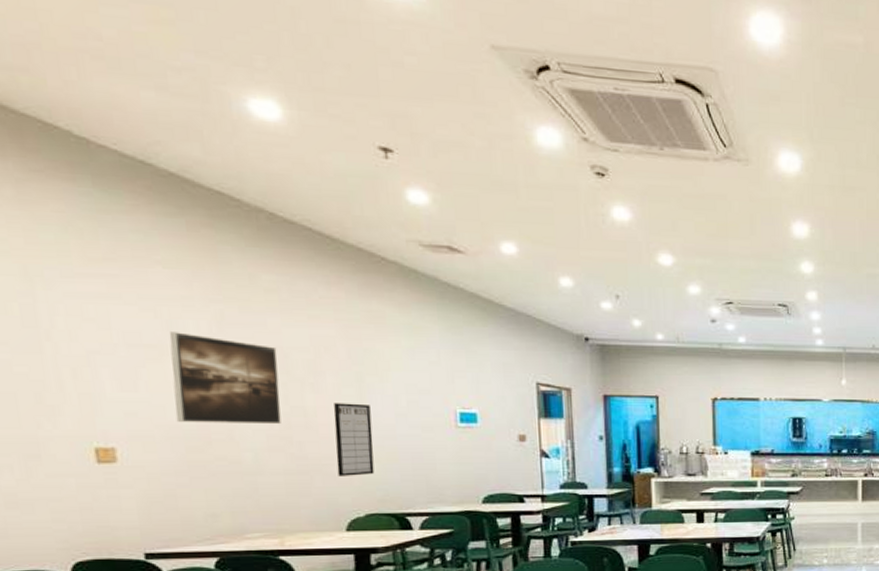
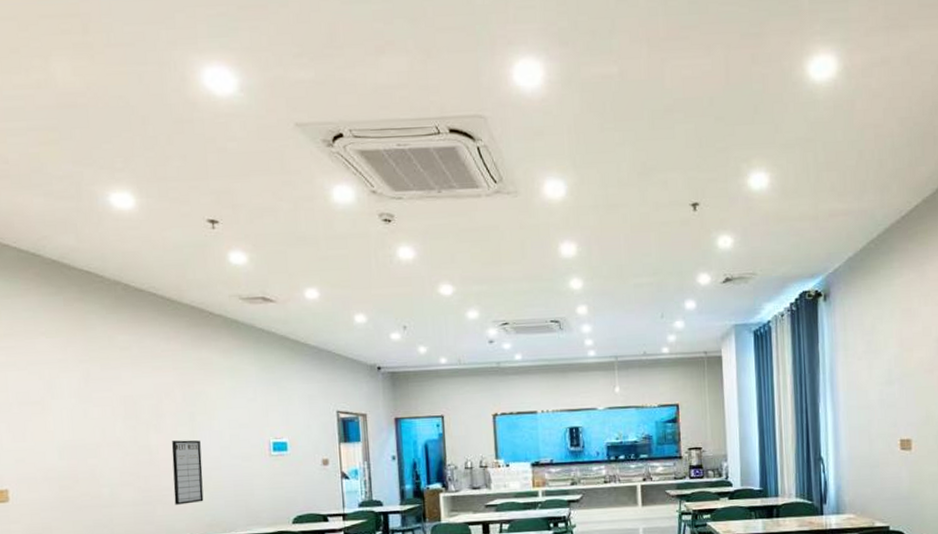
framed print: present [169,332,281,425] -> none [49,389,131,466]

